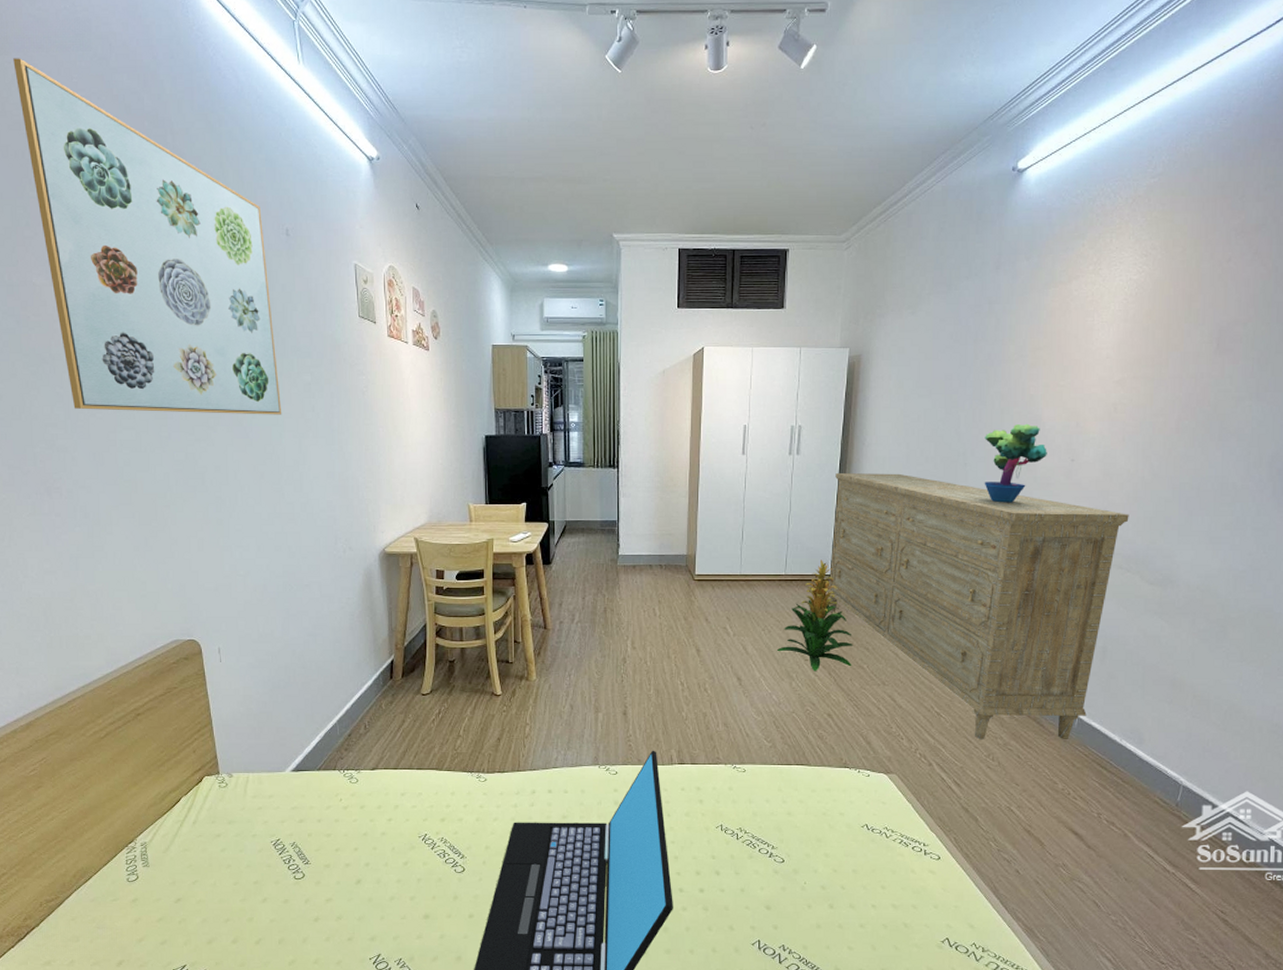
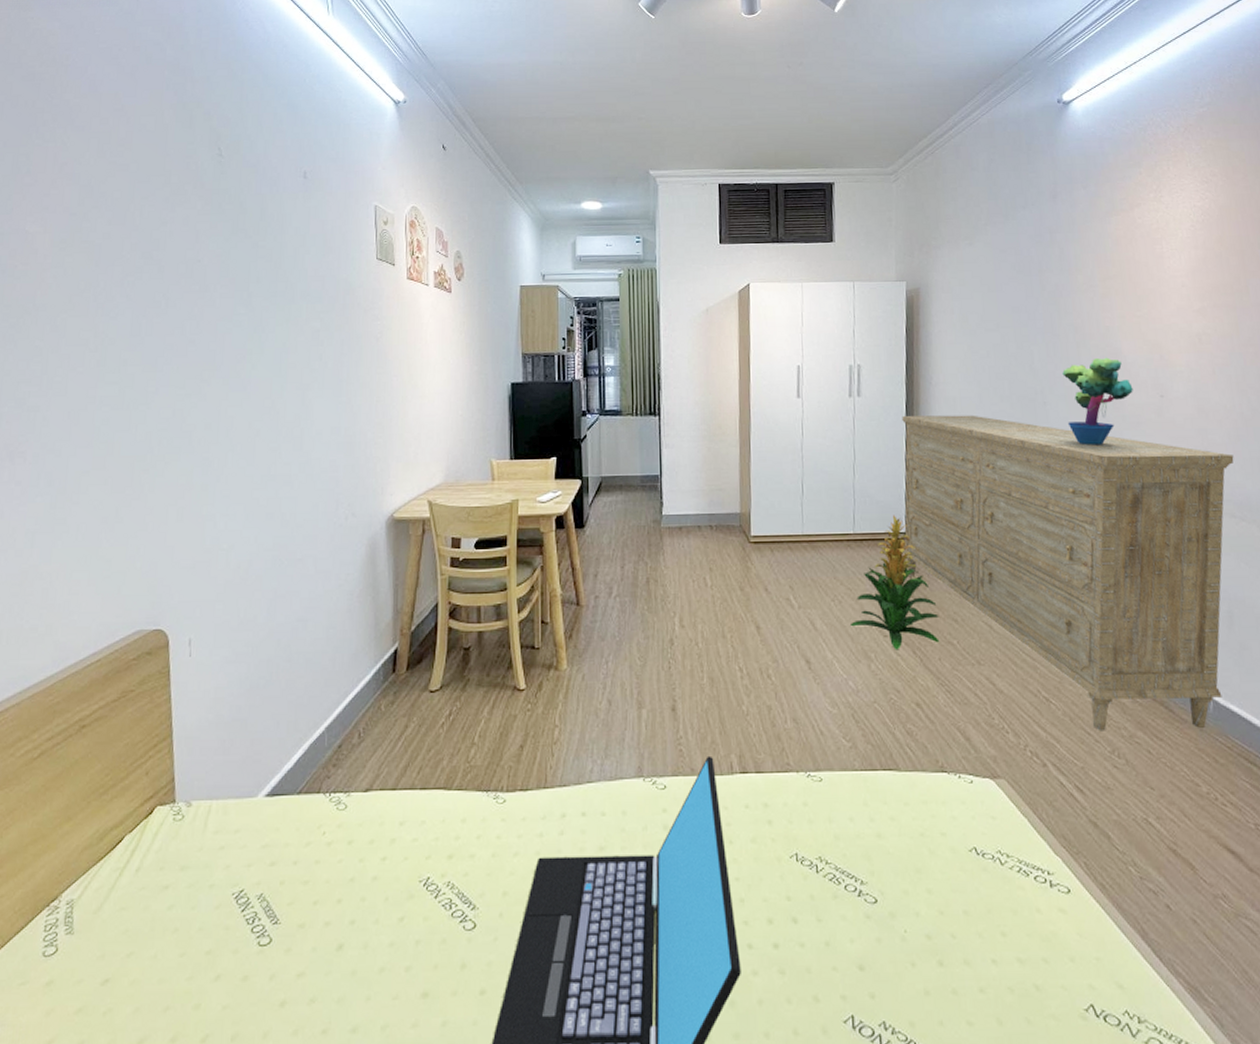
wall art: present [13,58,282,415] -> none [36,14,286,366]

